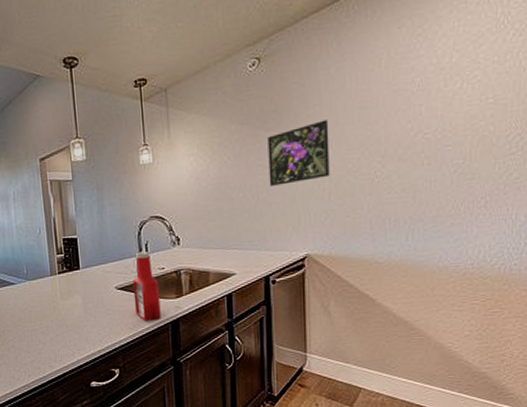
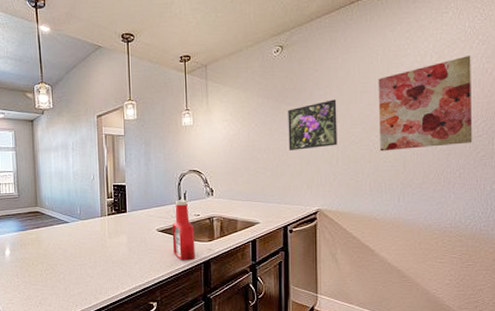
wall art: none [381,51,504,181] -> present [378,55,473,152]

